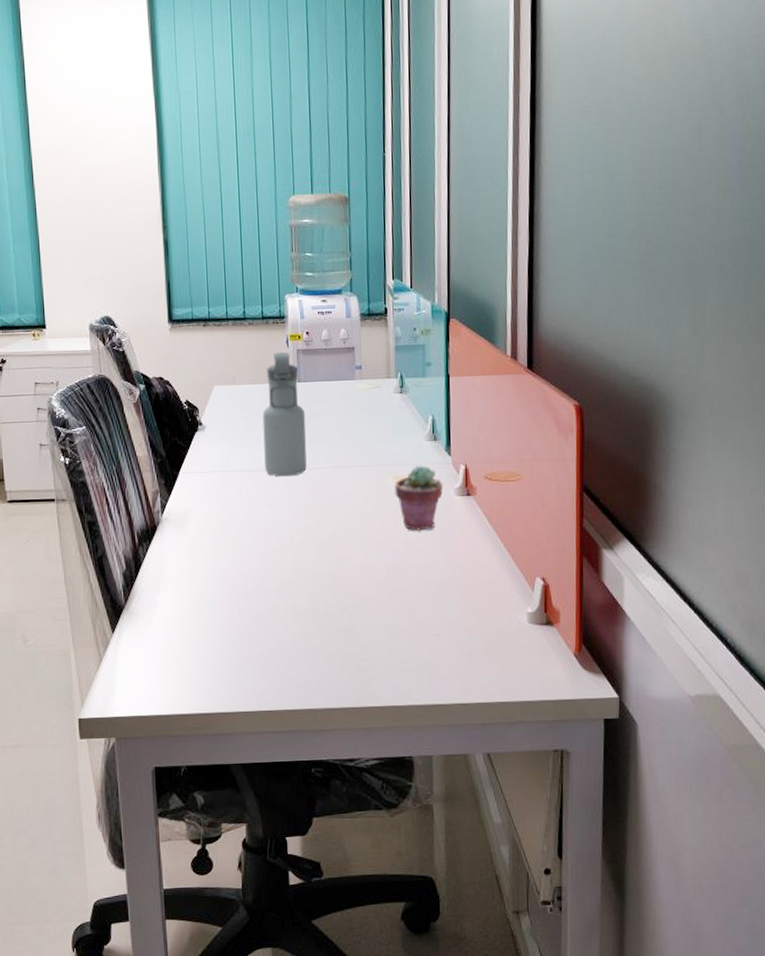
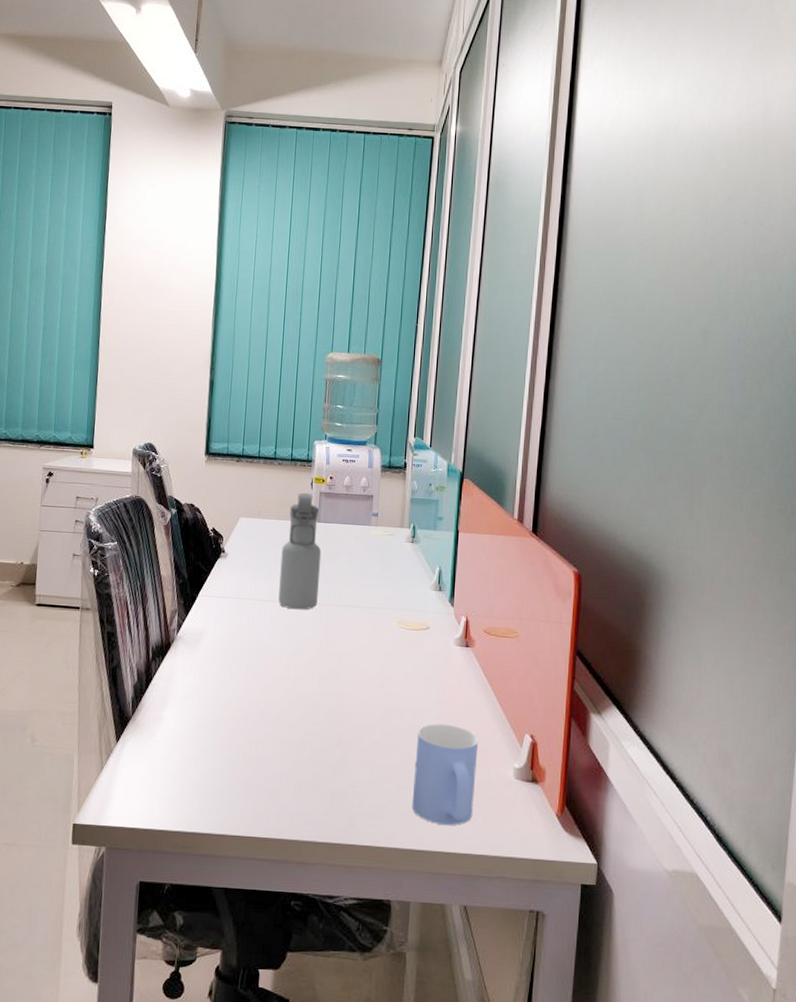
potted succulent: present [394,465,443,531] -> none [397,613,444,676]
mug: none [424,576,489,678] -> present [412,723,479,826]

